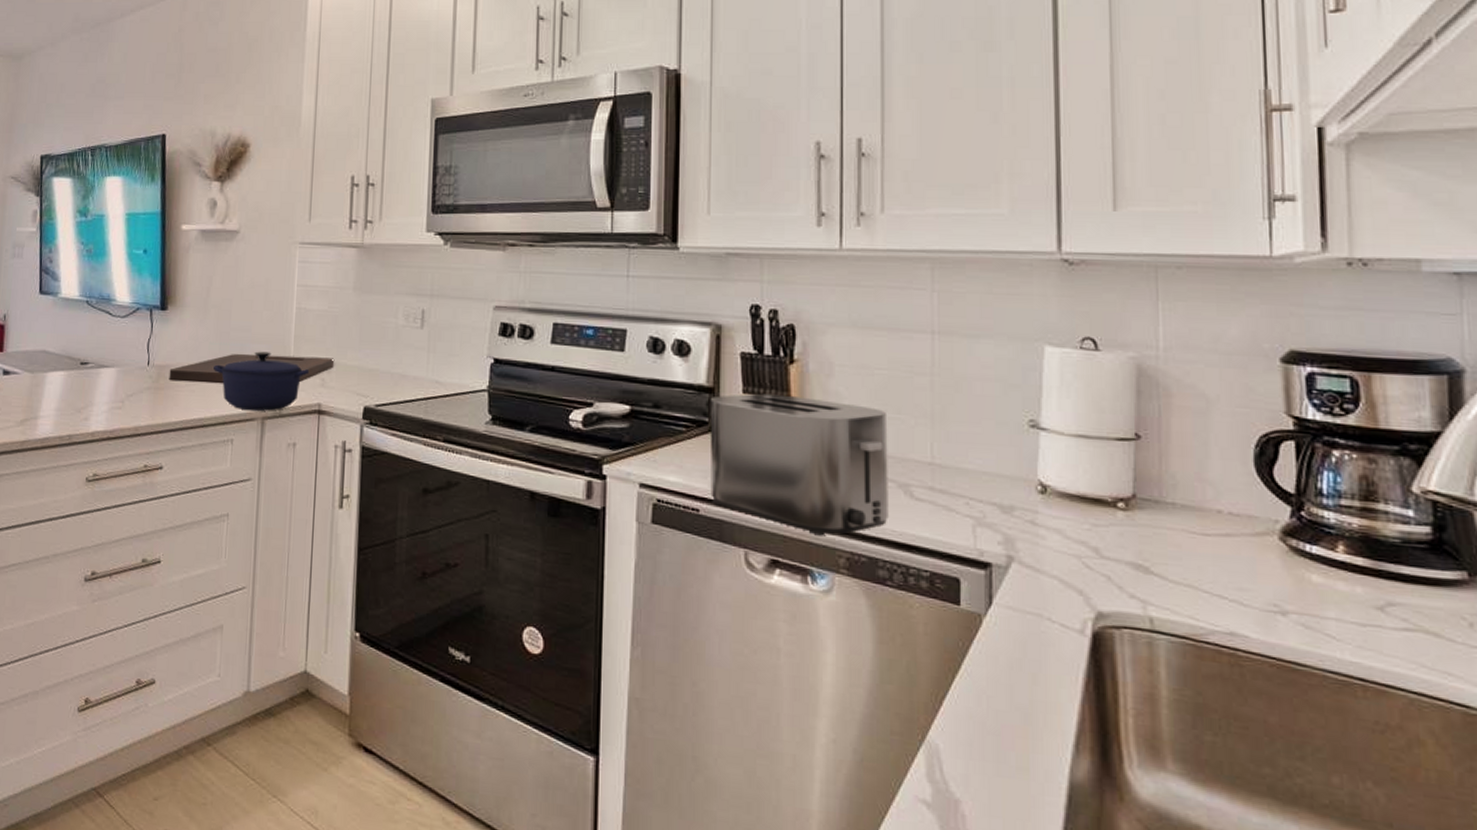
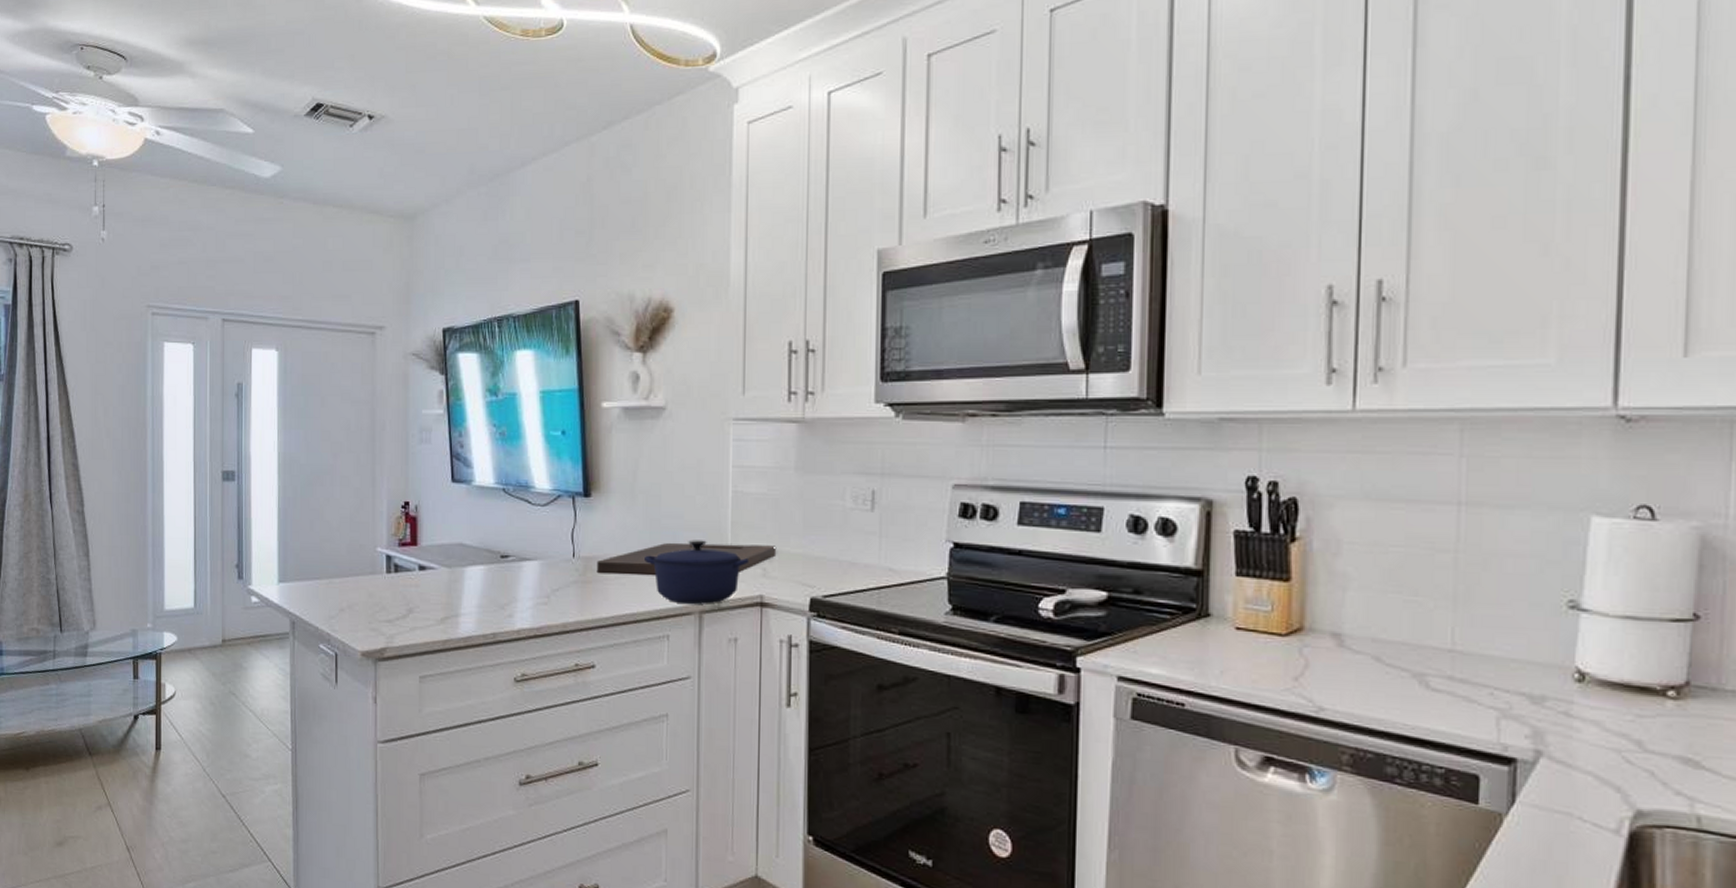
toaster: present [710,393,888,536] -> none [1197,575,1403,731]

